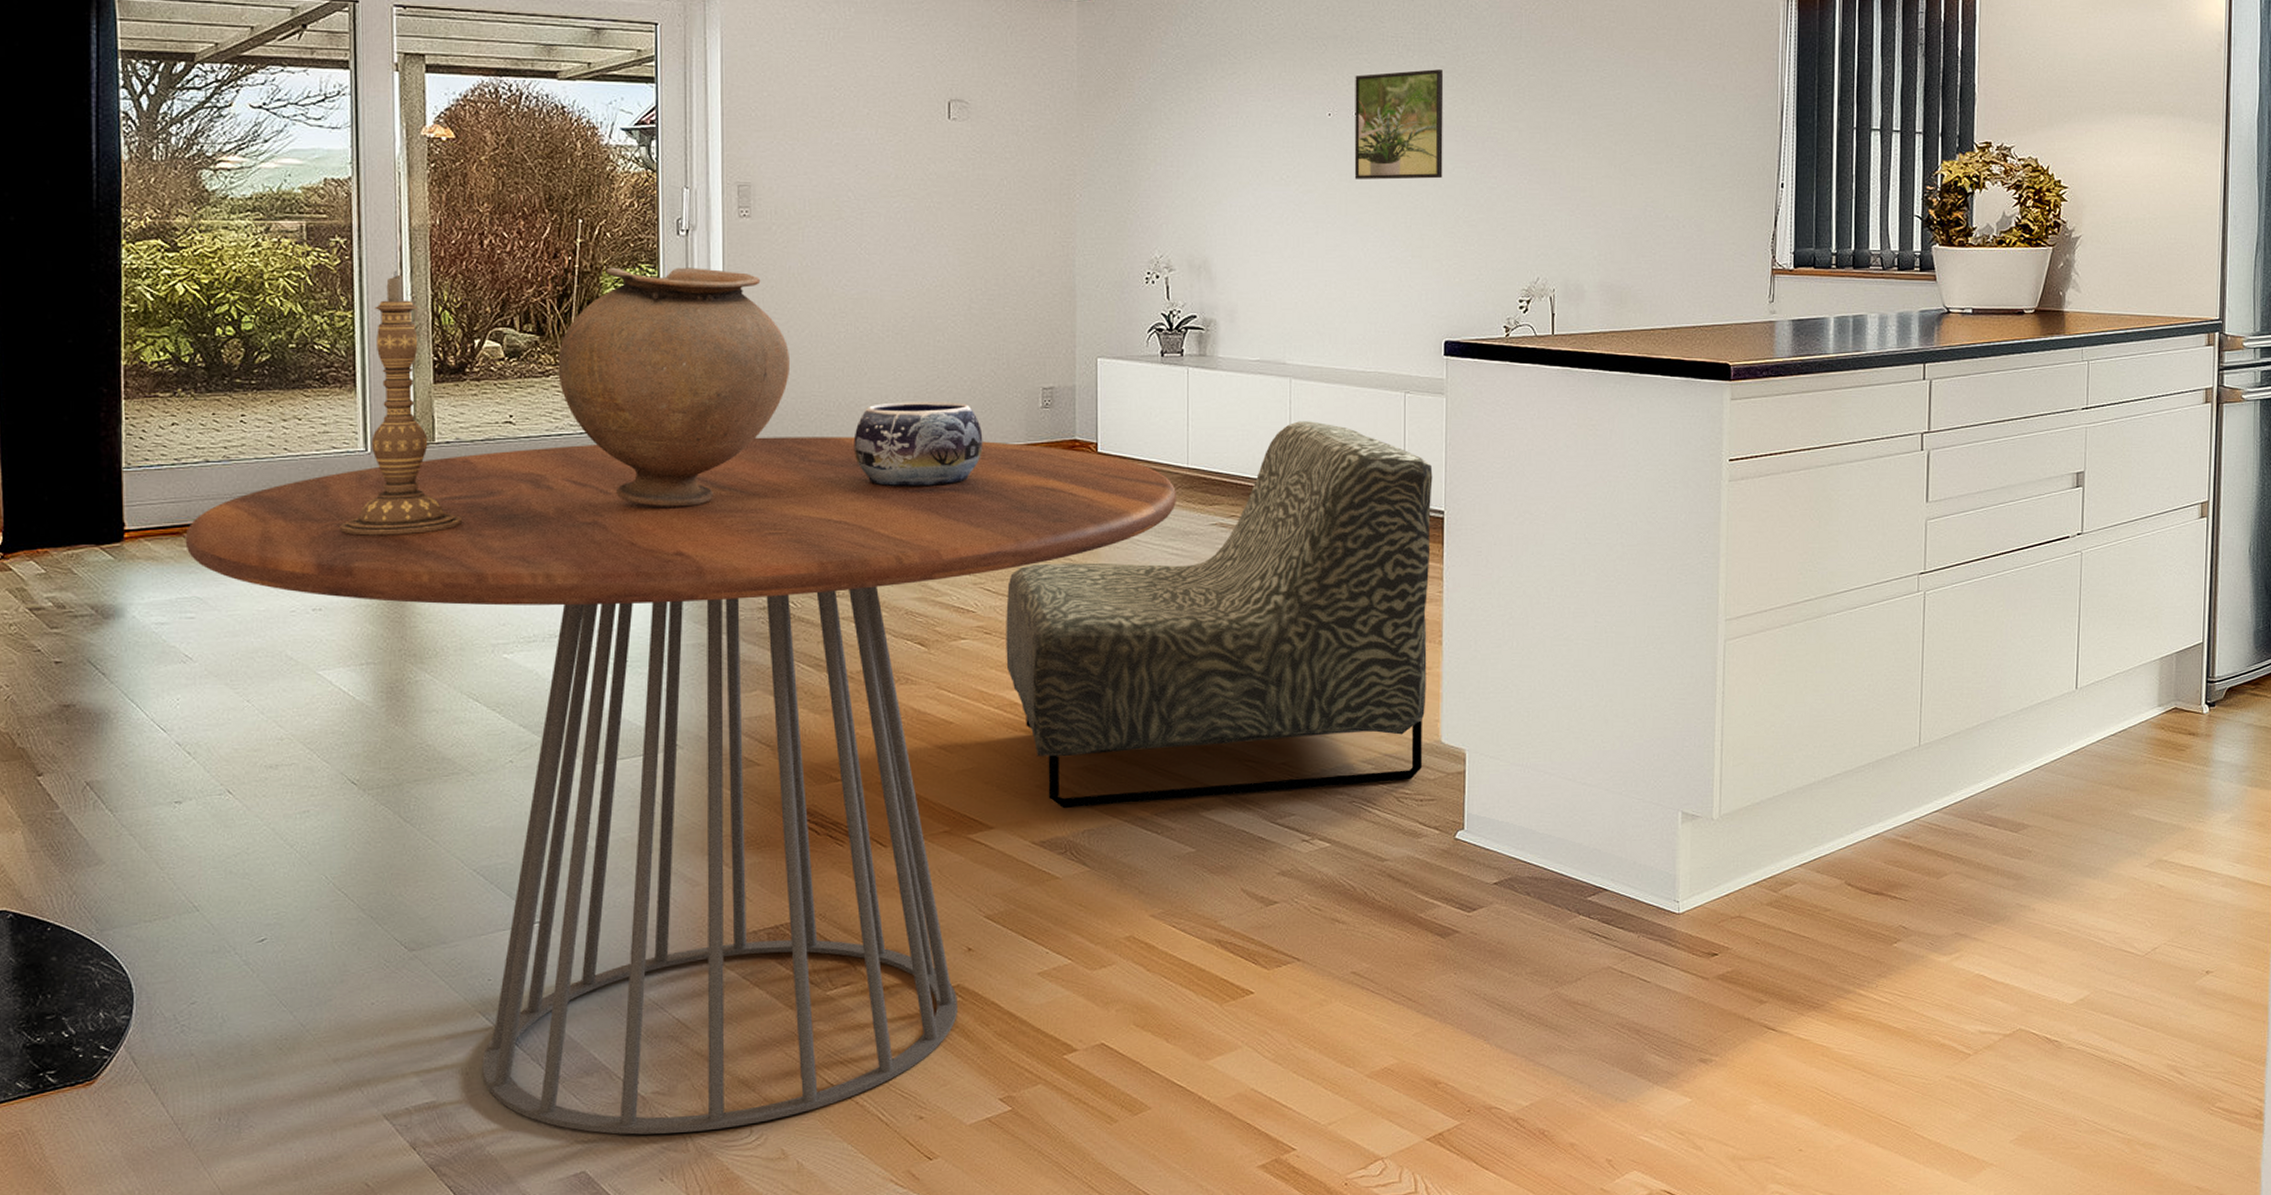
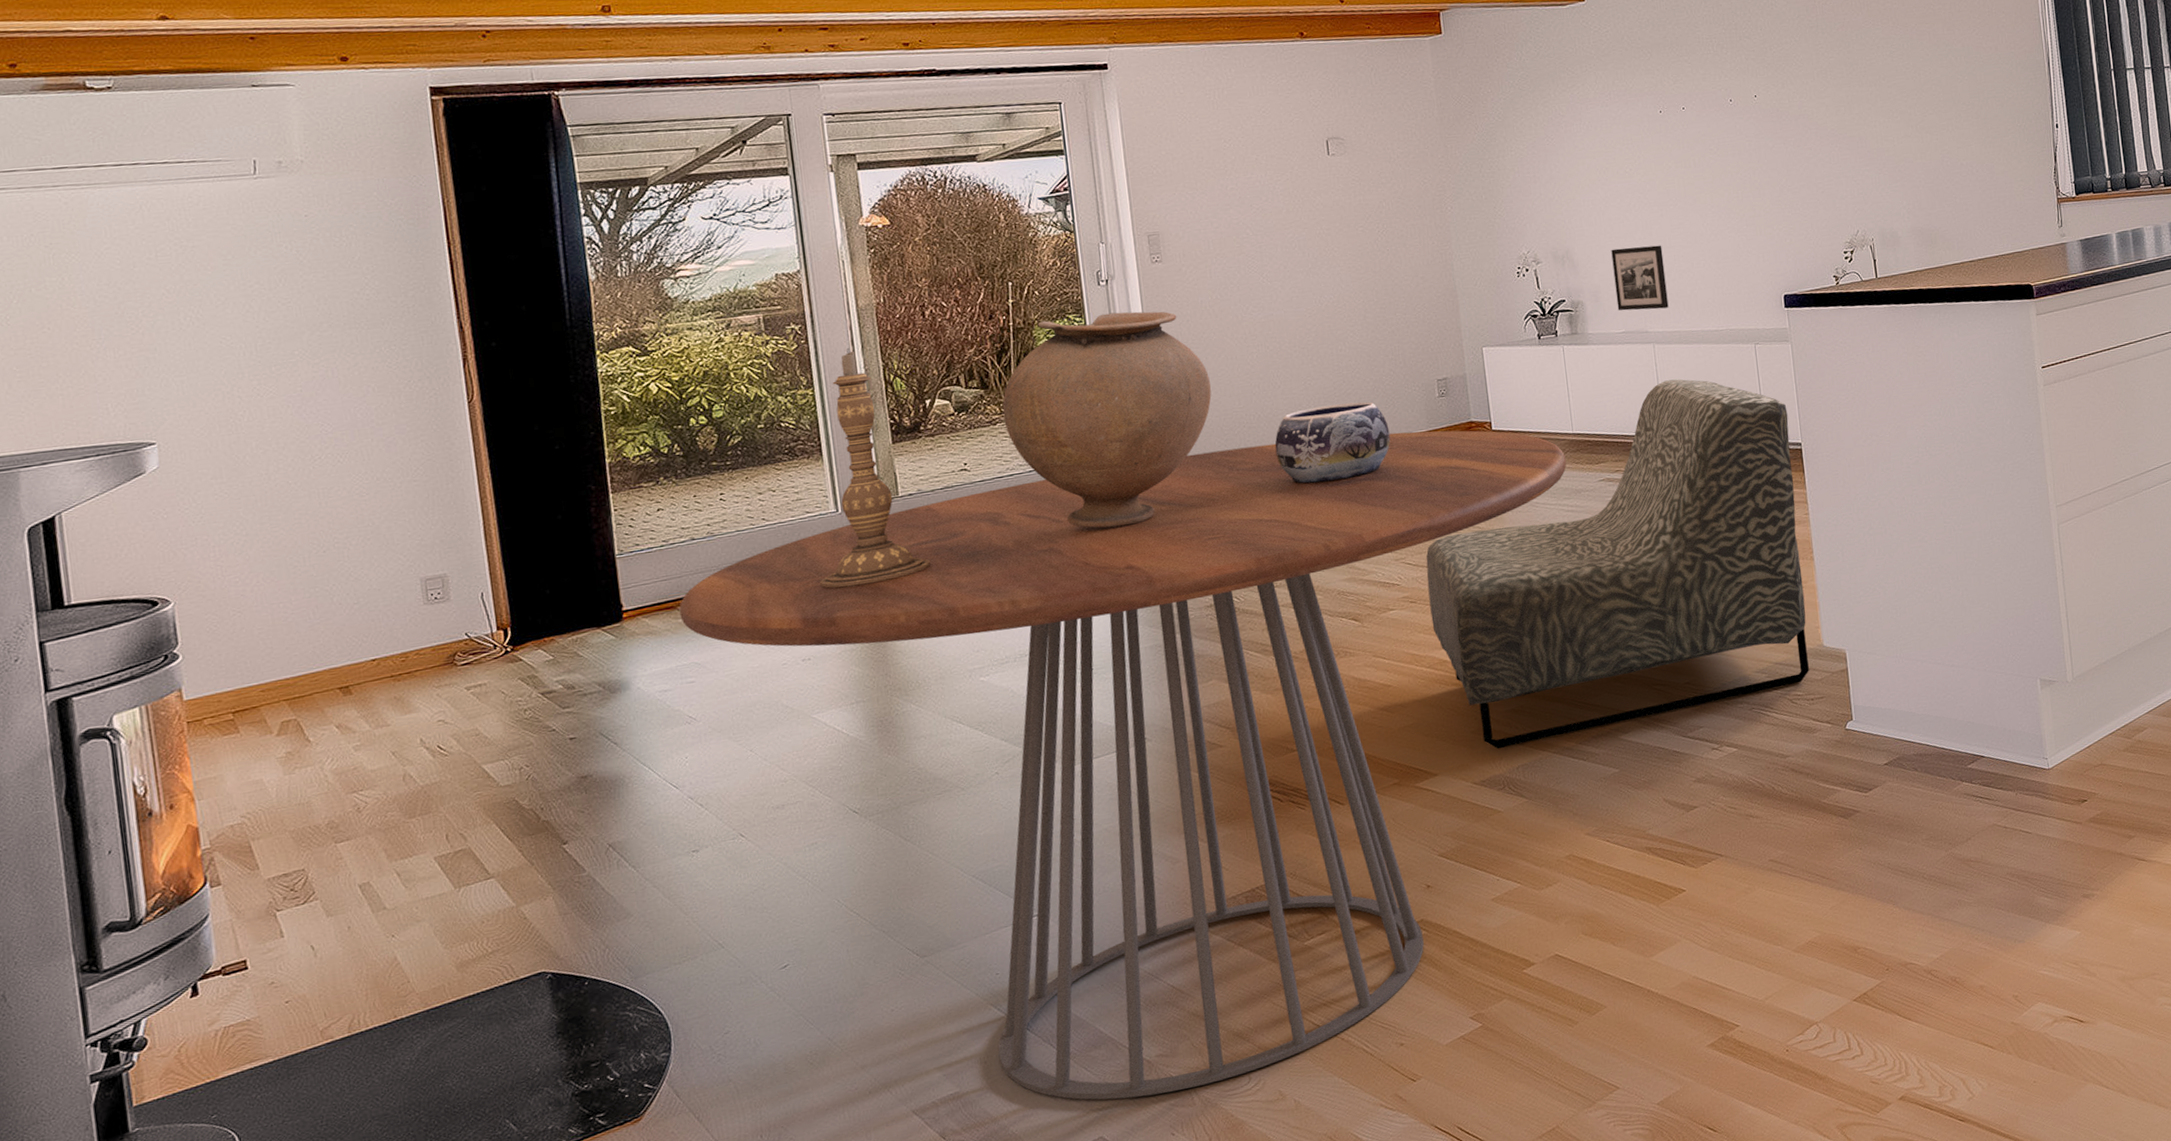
picture frame: none [1254,265,1313,339] -> present [1611,245,1669,311]
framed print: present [1354,69,1444,180] -> none [1679,61,1765,165]

